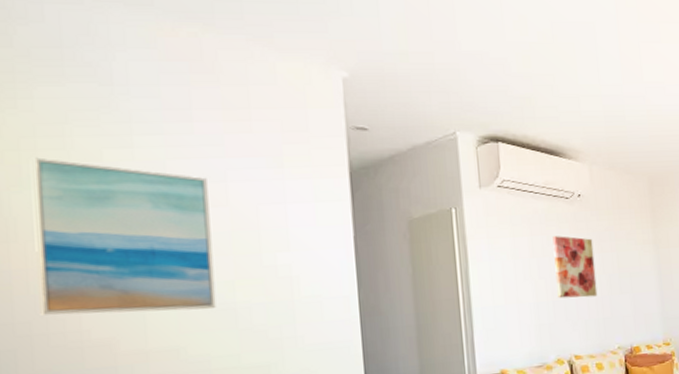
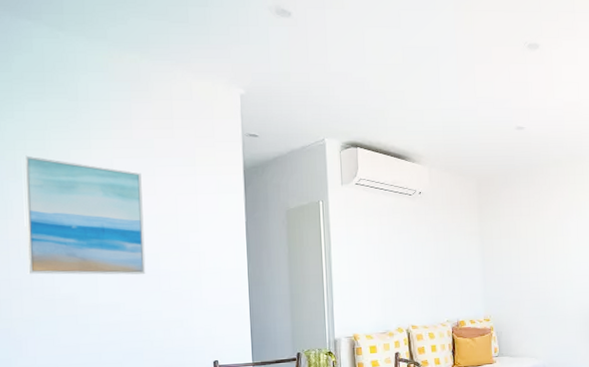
wall art: present [552,236,598,299] -> none [397,226,432,278]

